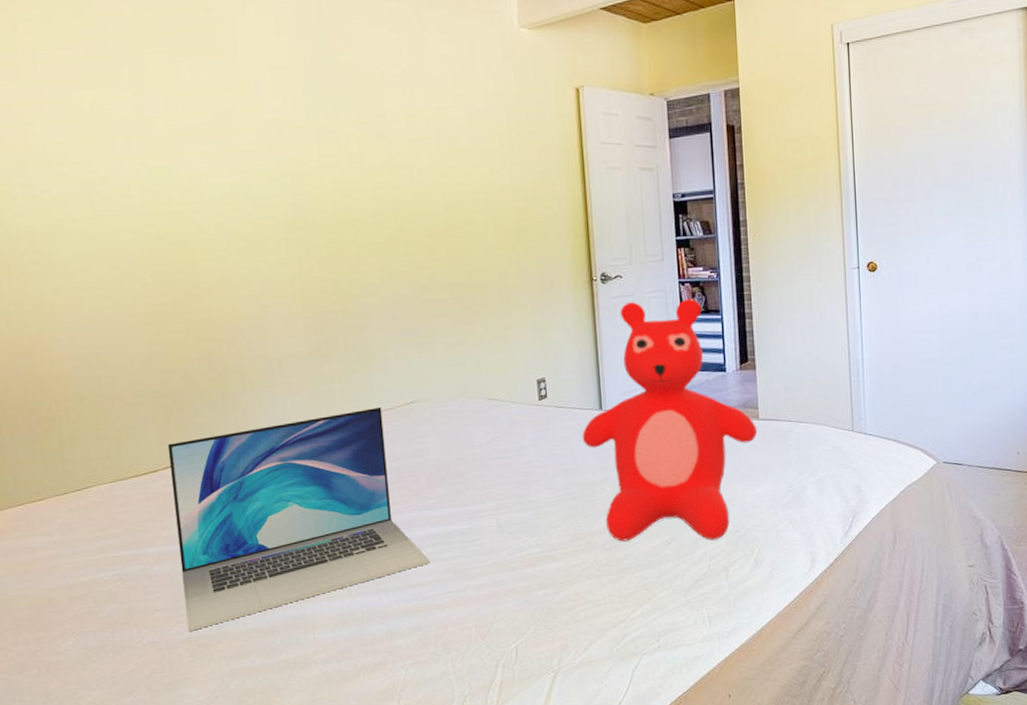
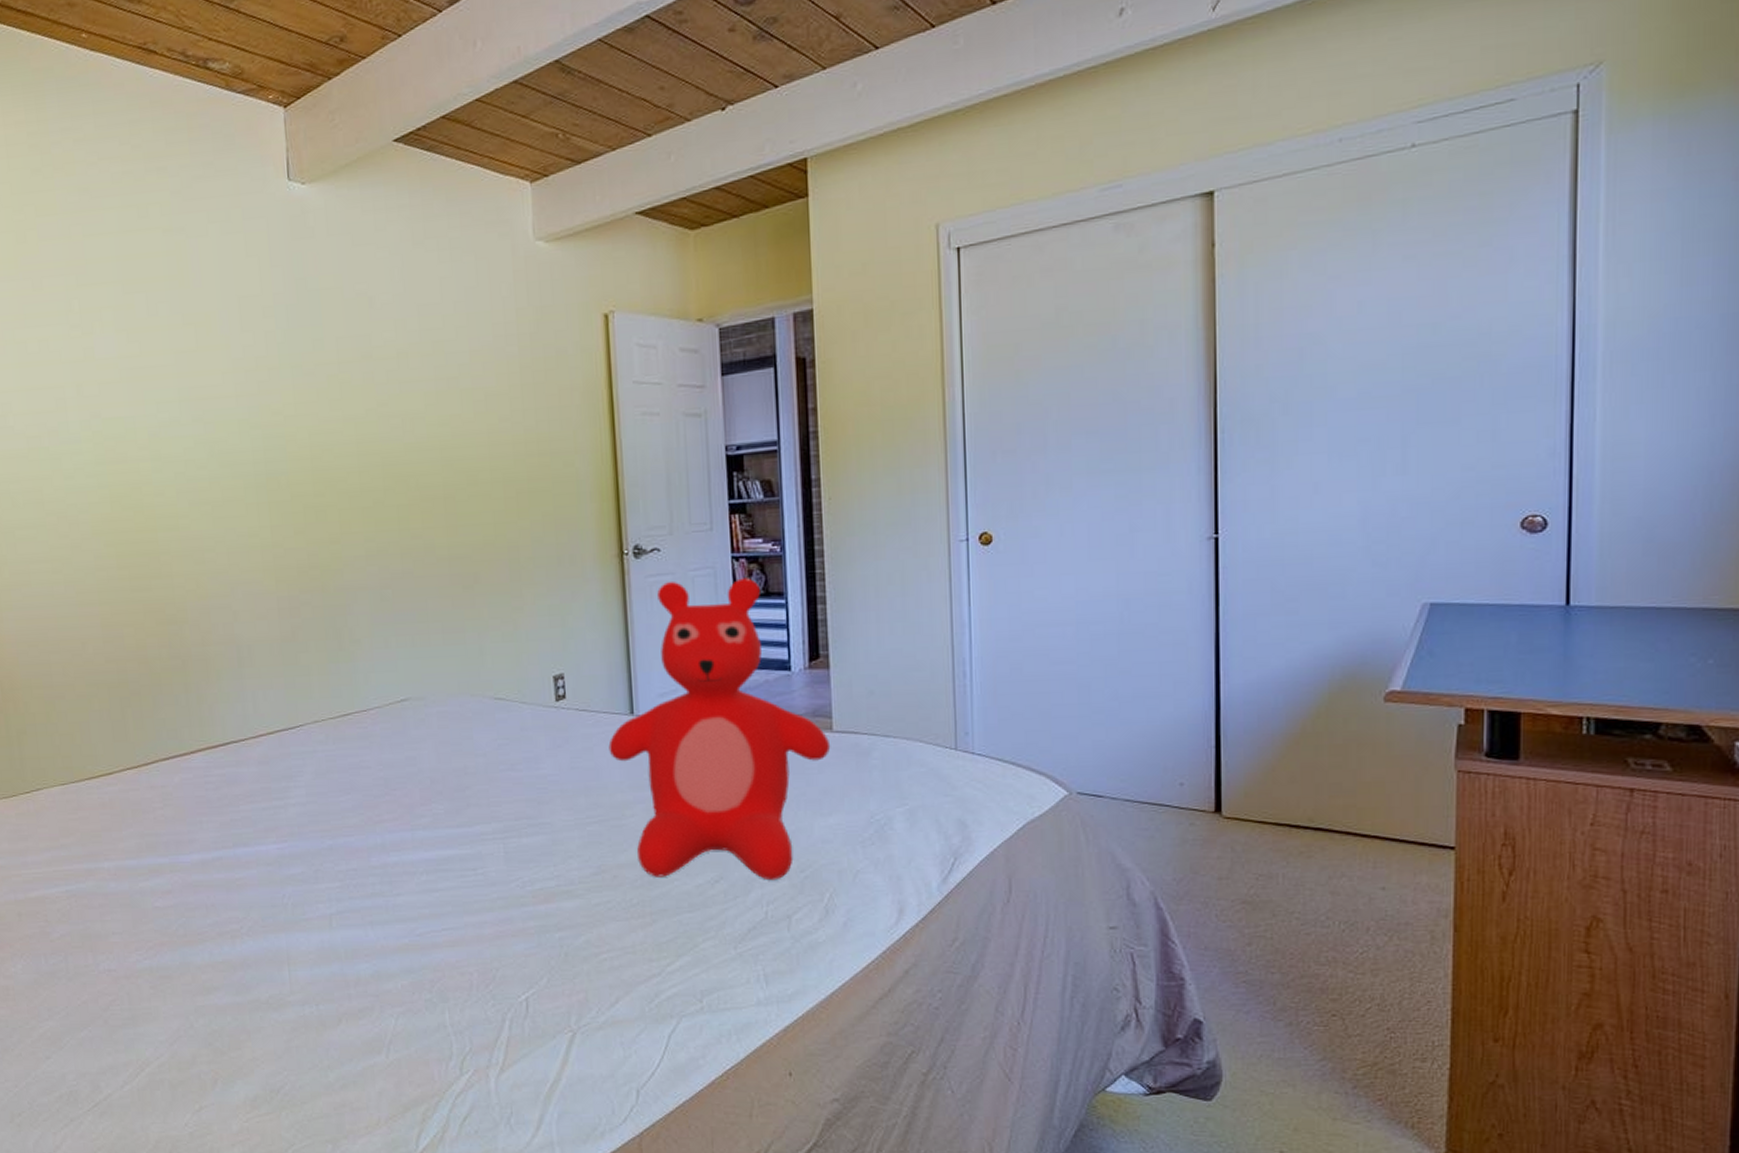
laptop: present [167,406,430,631] -> none [124,704,424,960]

